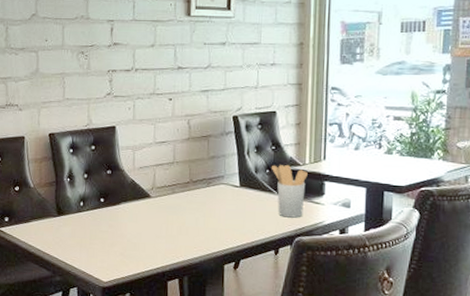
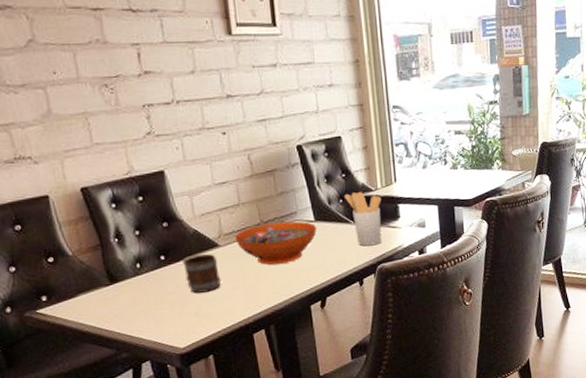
mug: none [118,201,147,236] -> present [182,253,221,293]
decorative bowl: none [165,183,240,222] -> present [234,221,317,265]

